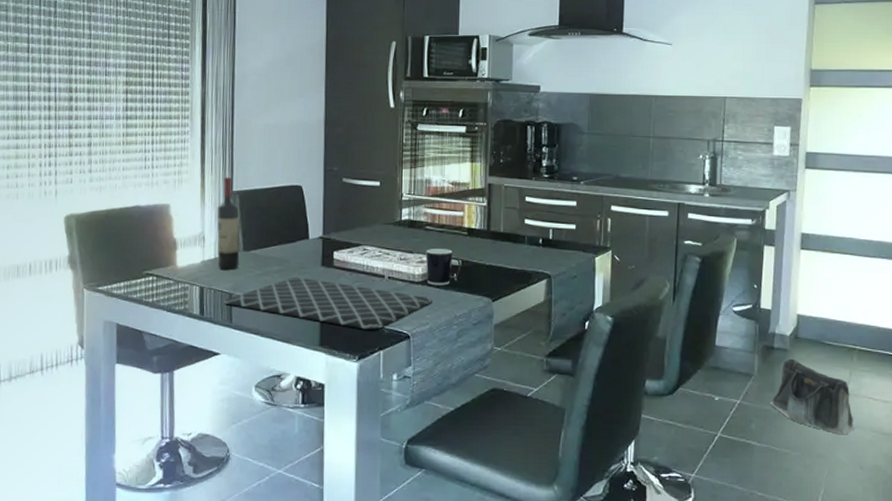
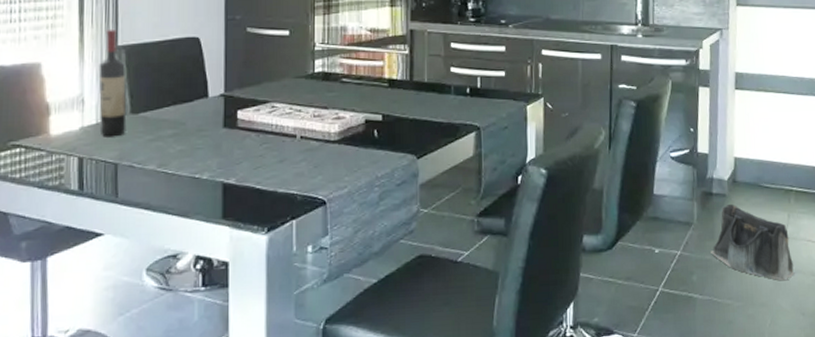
placemat: present [224,276,432,330] -> none [108,141,351,197]
mug: present [425,248,461,286] -> none [342,102,382,144]

